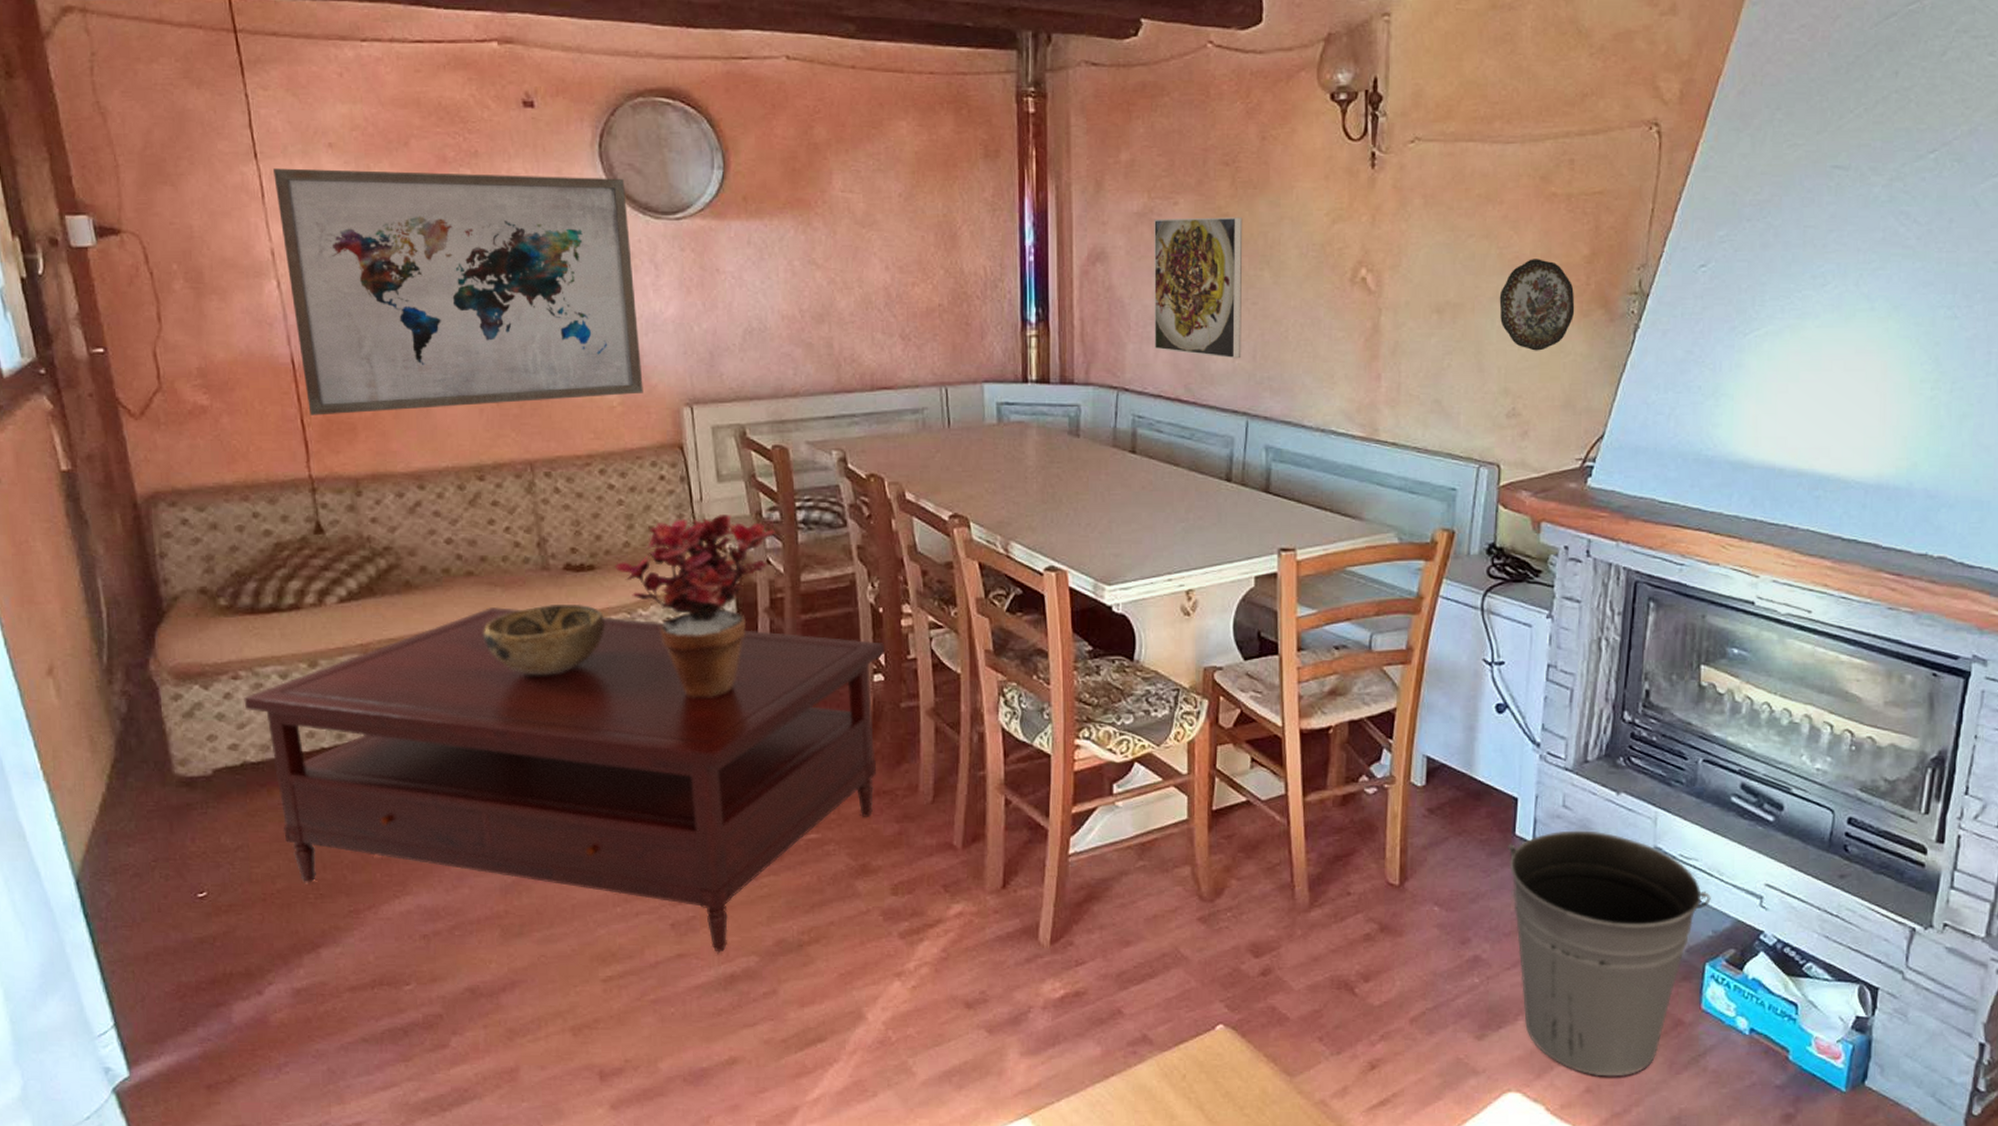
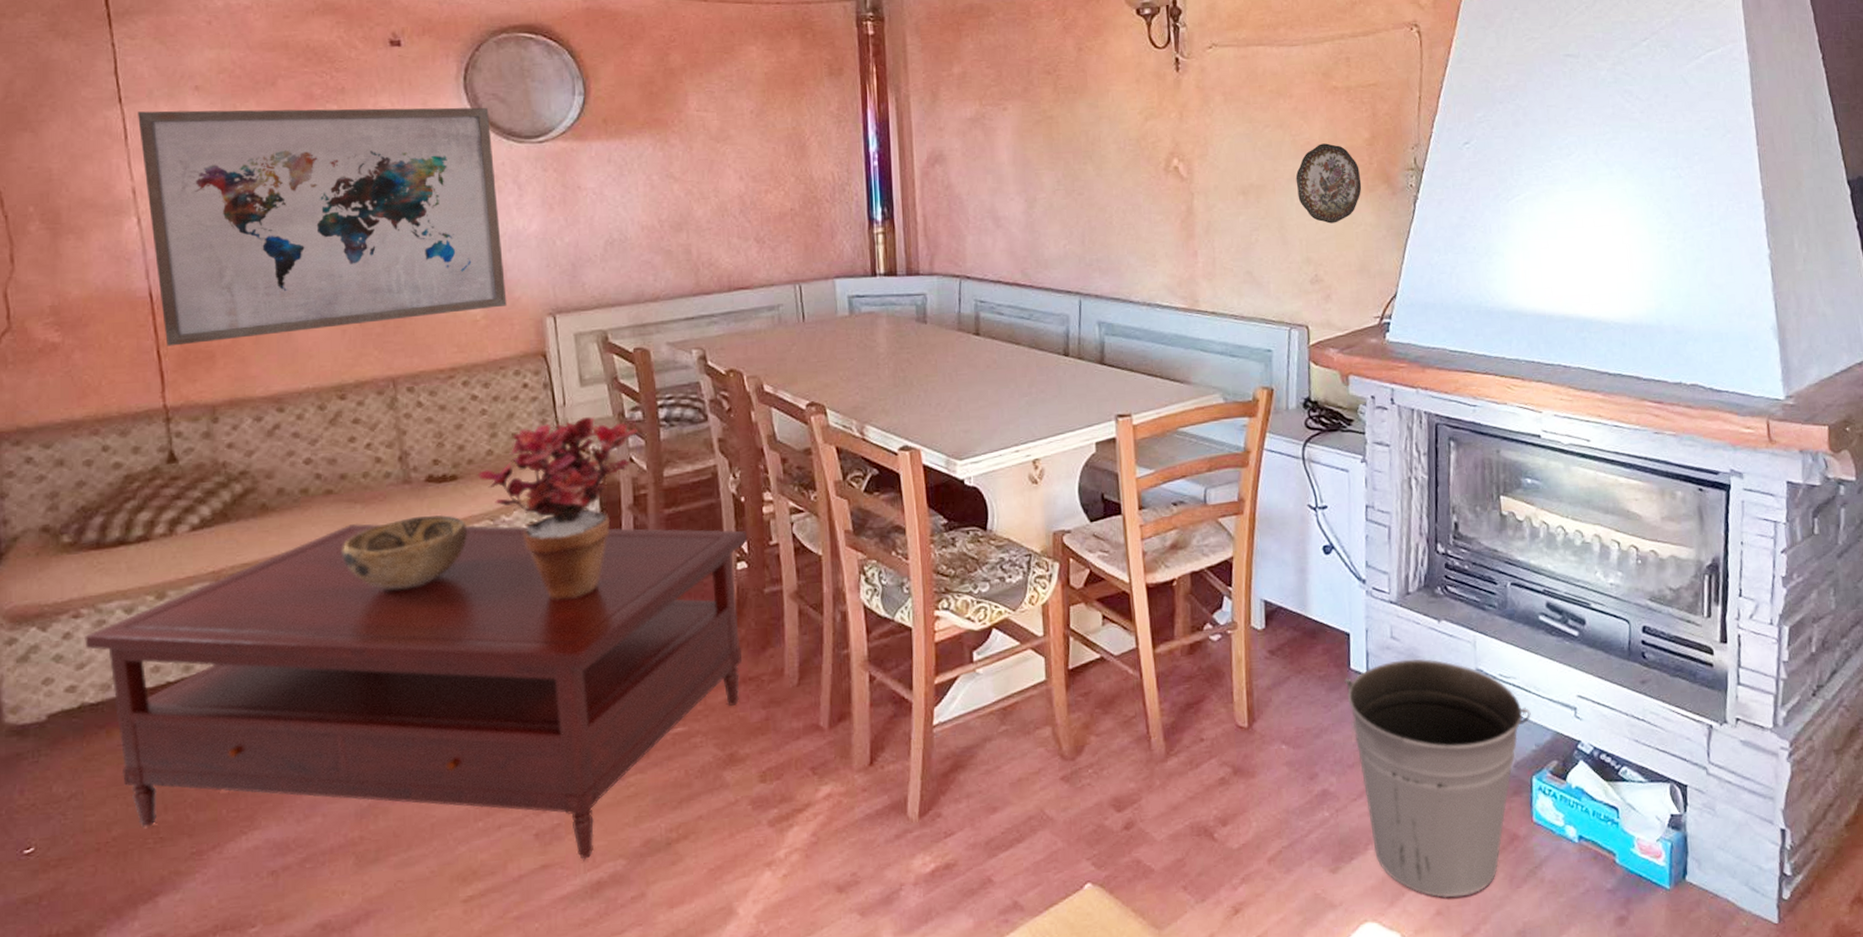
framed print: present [1154,217,1243,359] -> none [986,118,1072,245]

